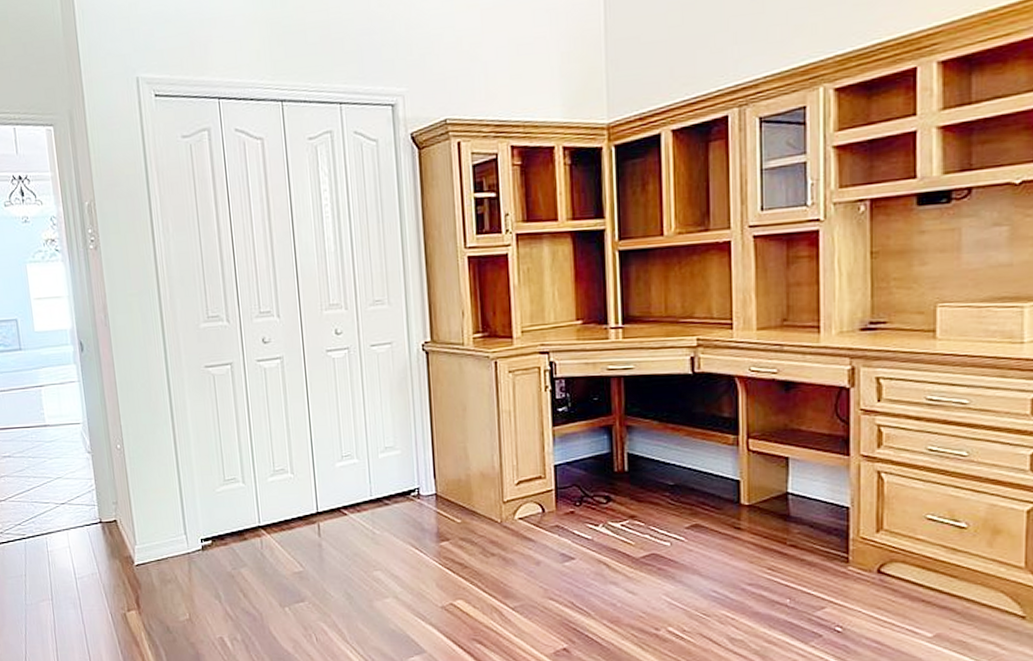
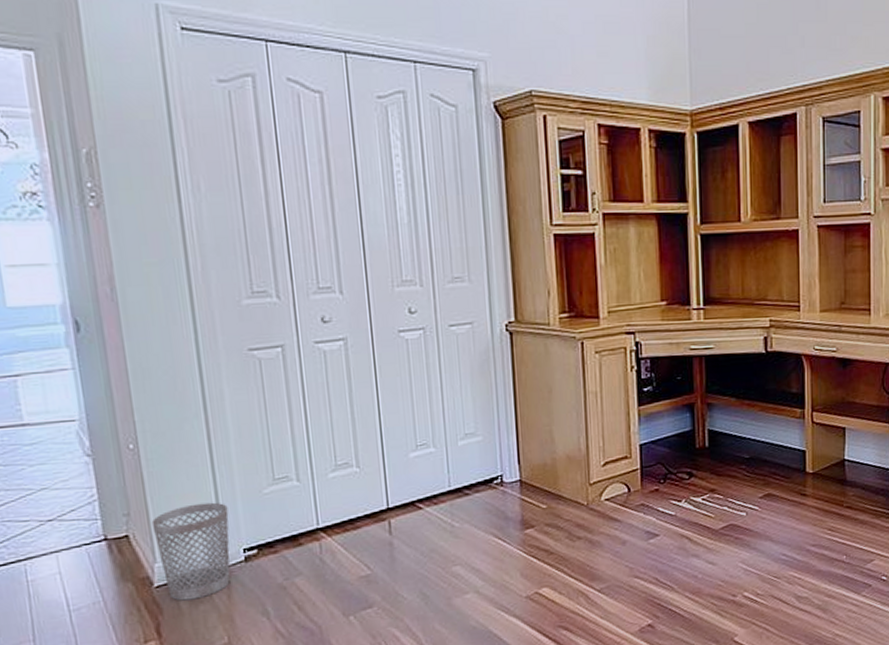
wastebasket: none [133,497,191,579] -> present [151,502,231,601]

